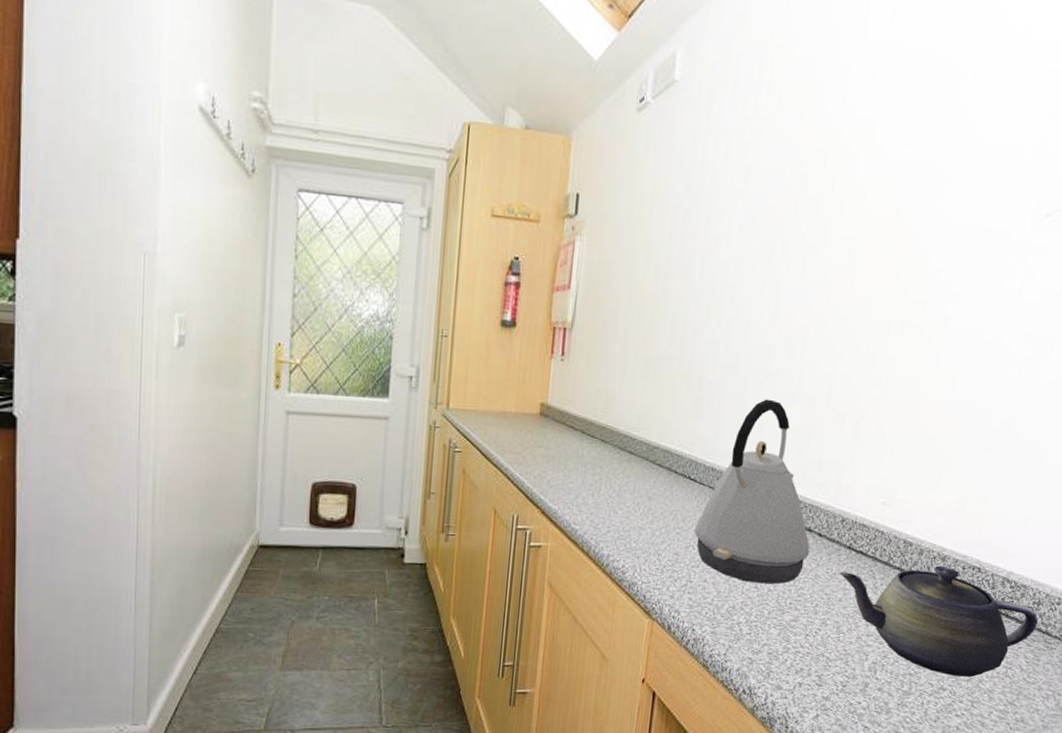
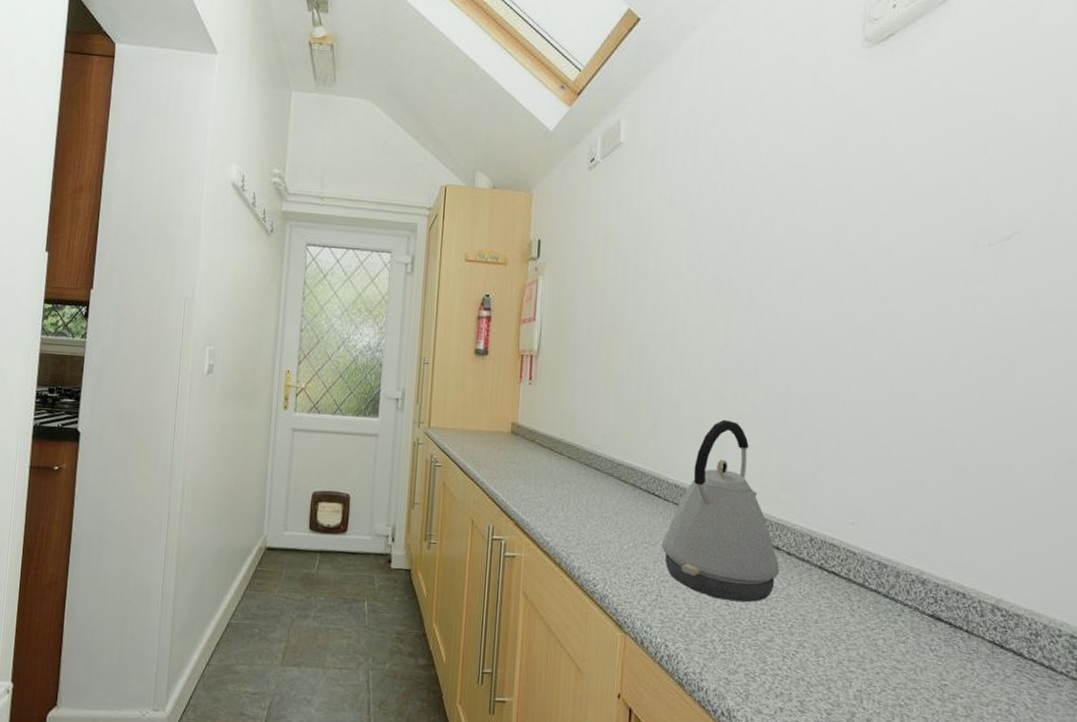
teapot: present [839,565,1039,677] -> none [812,589,1039,713]

